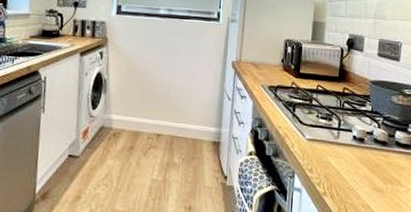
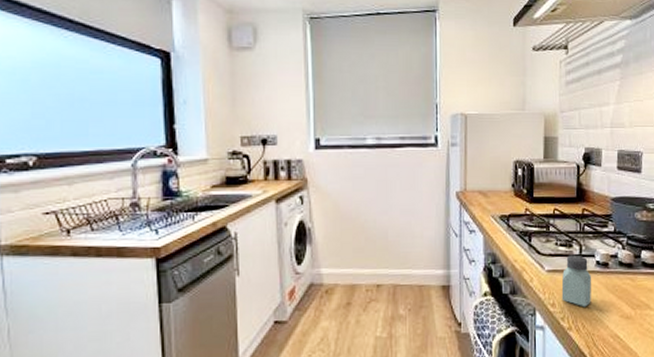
saltshaker: none [319,127,348,176] -> present [561,254,592,307]

